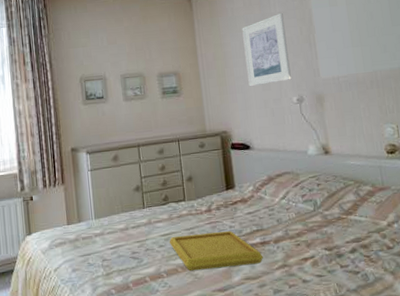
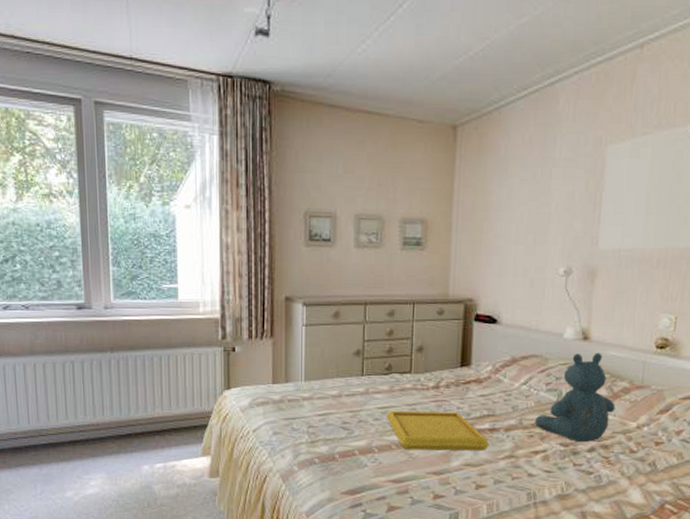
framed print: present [242,12,292,87] -> none [509,158,569,249]
teddy bear: none [299,163,366,245] -> present [535,353,616,443]

